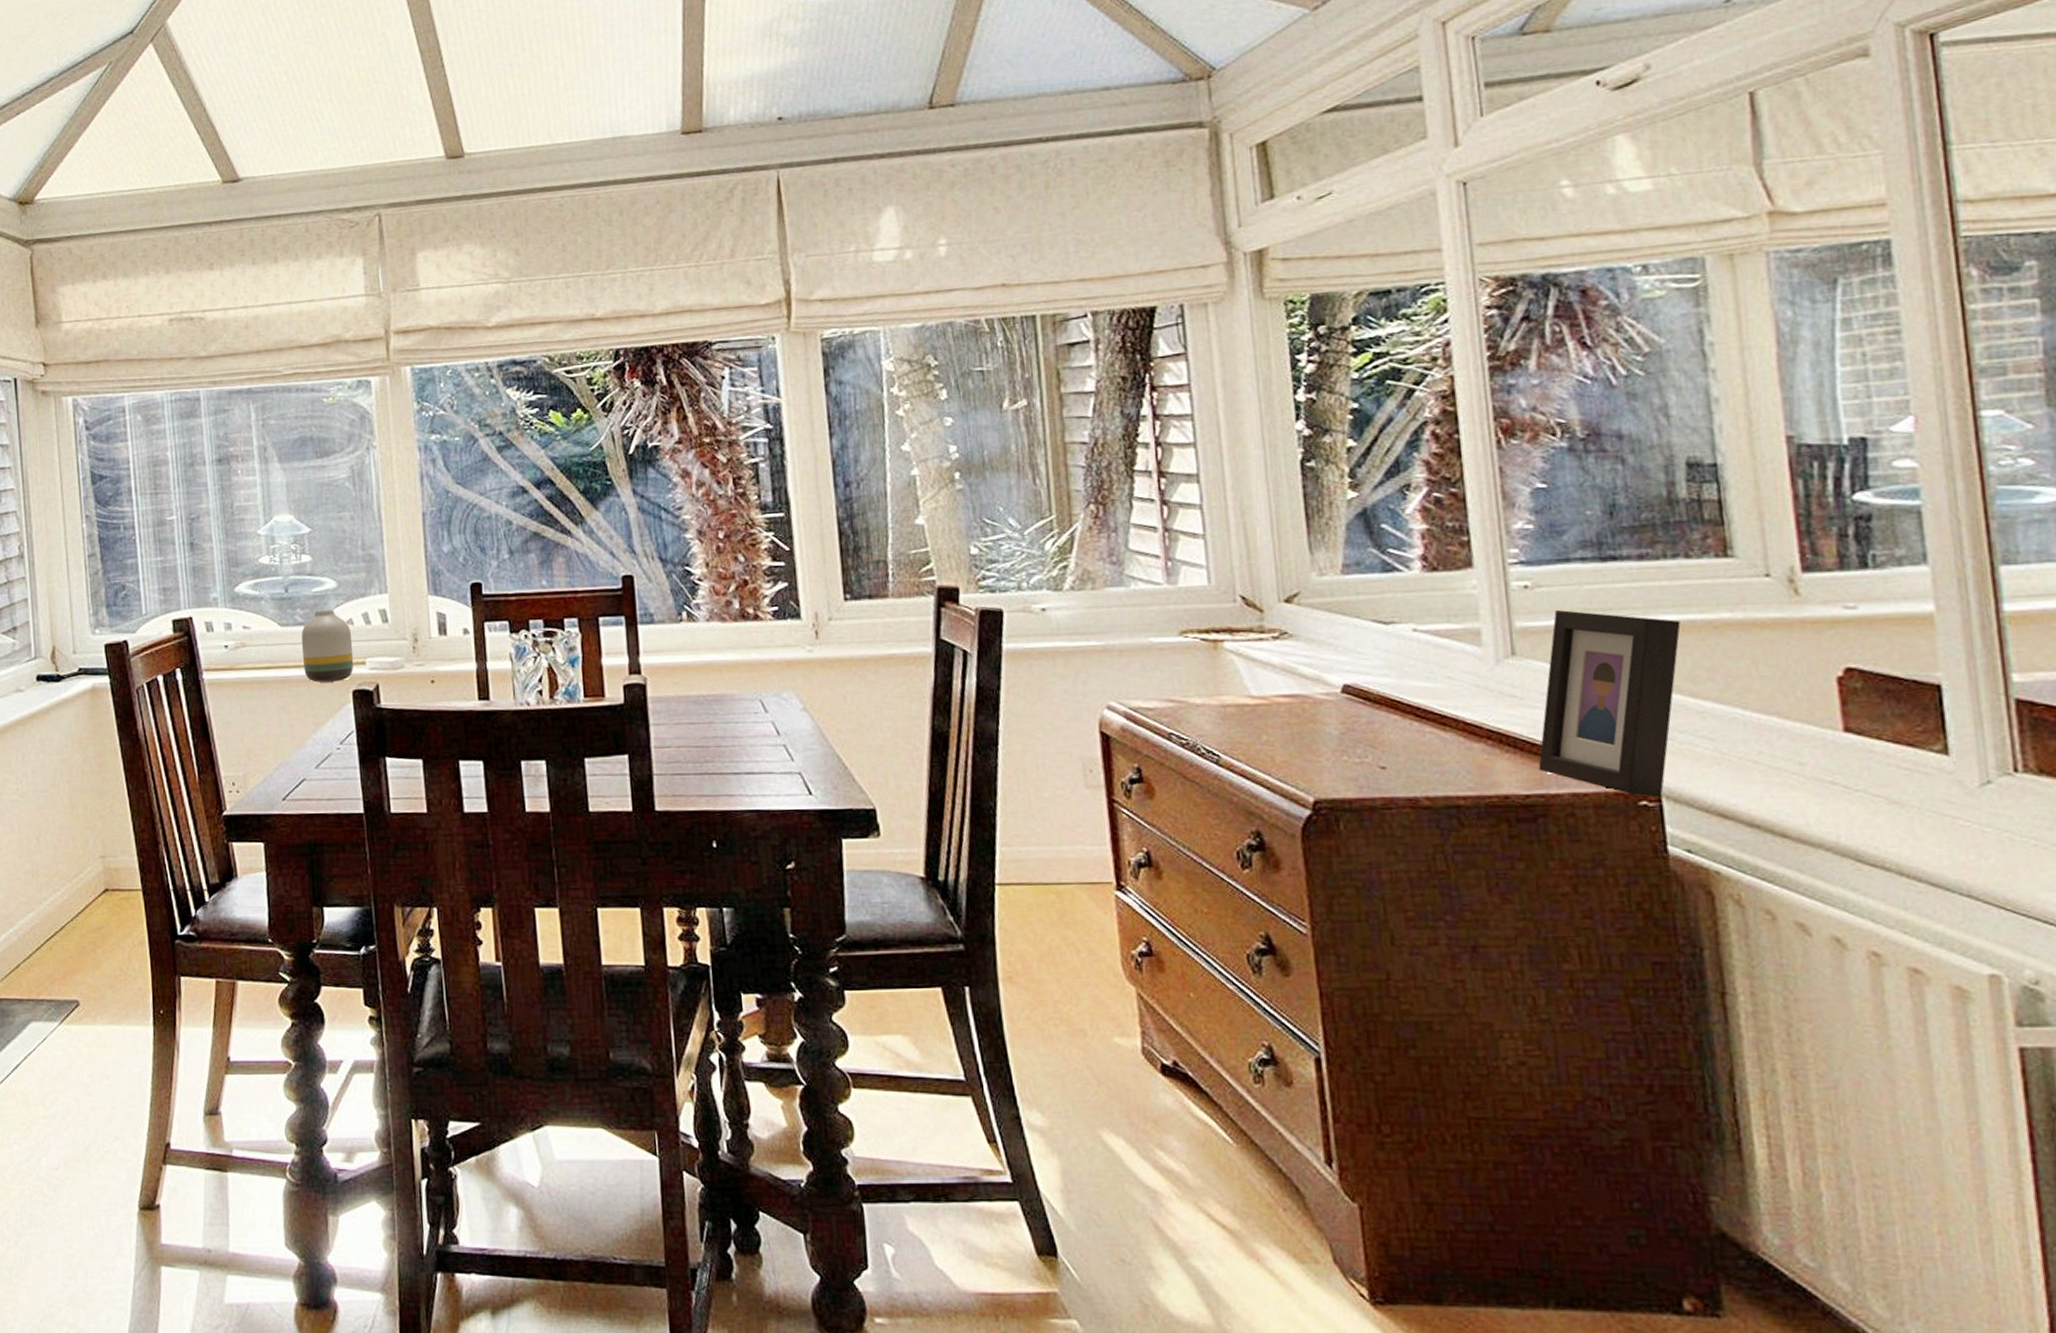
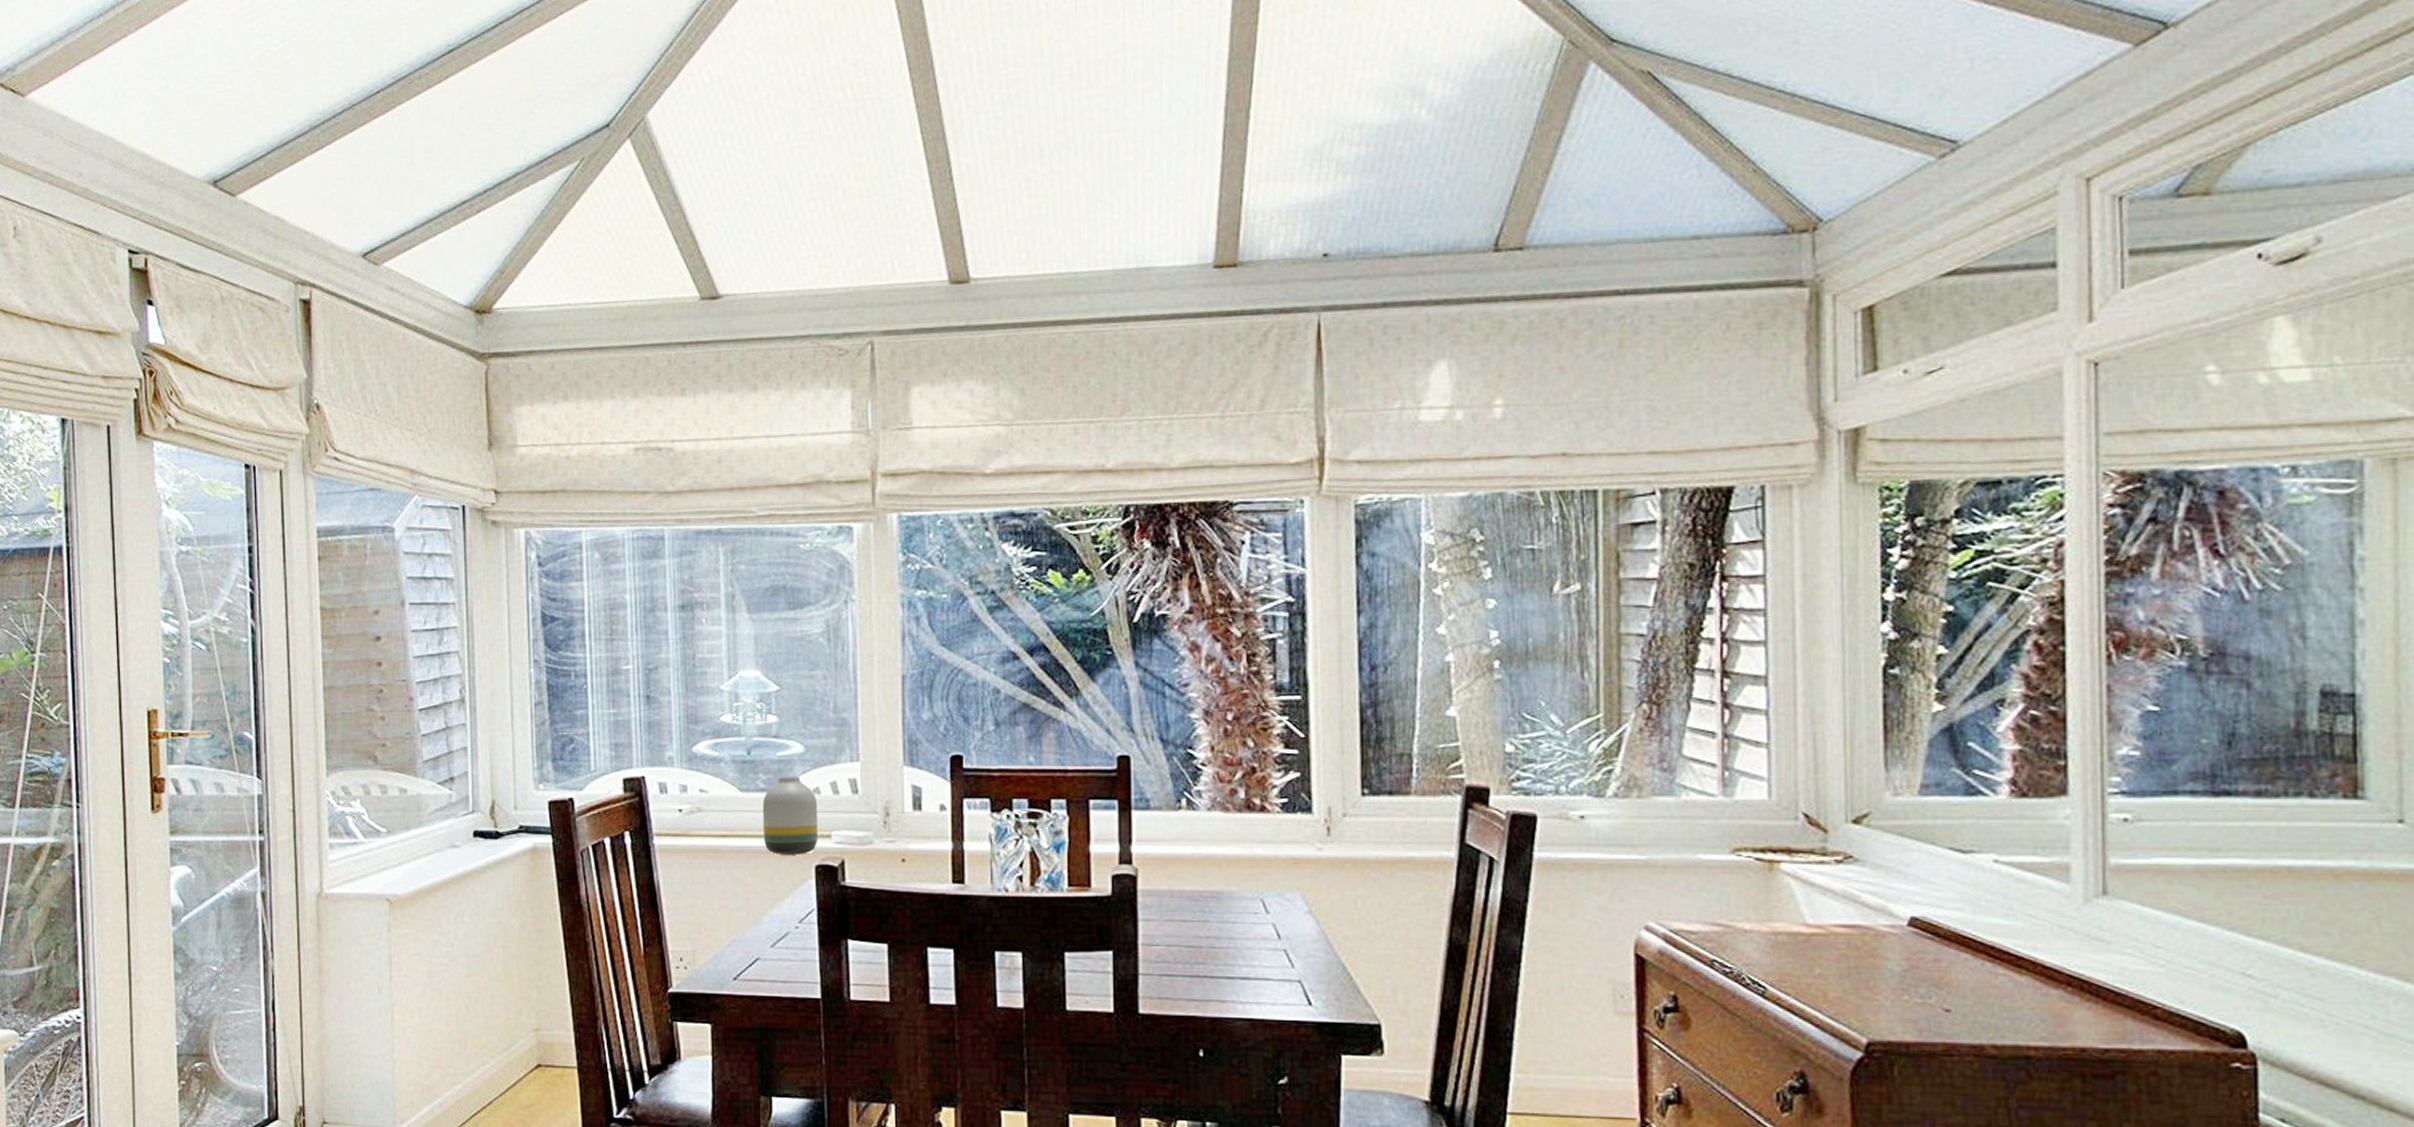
picture frame: present [1538,610,1681,797] -> none [2122,848,2297,1060]

